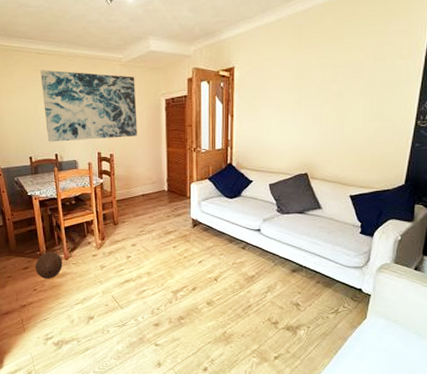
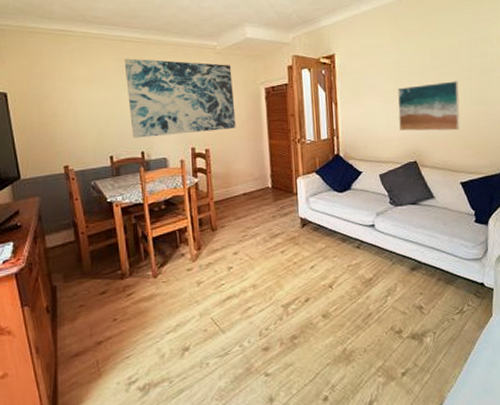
ball: present [35,252,63,279] -> none [116,269,150,304]
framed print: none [293,95,360,146] -> present [398,81,460,132]

